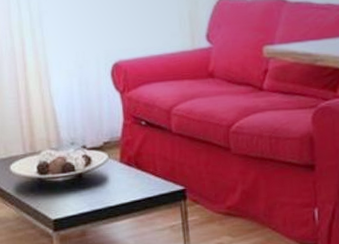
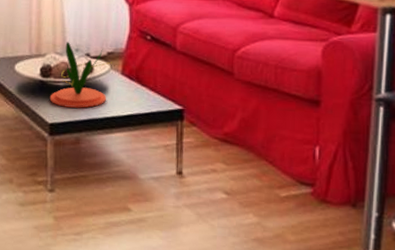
plant: none [50,136,110,202] -> present [49,42,112,108]

